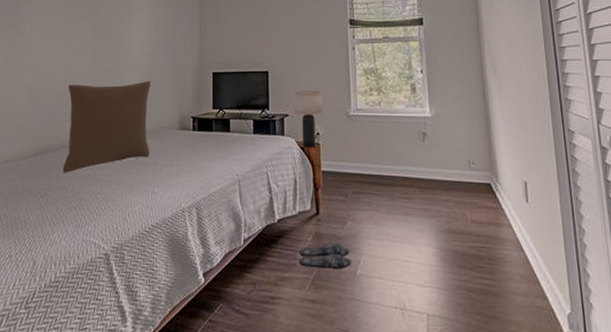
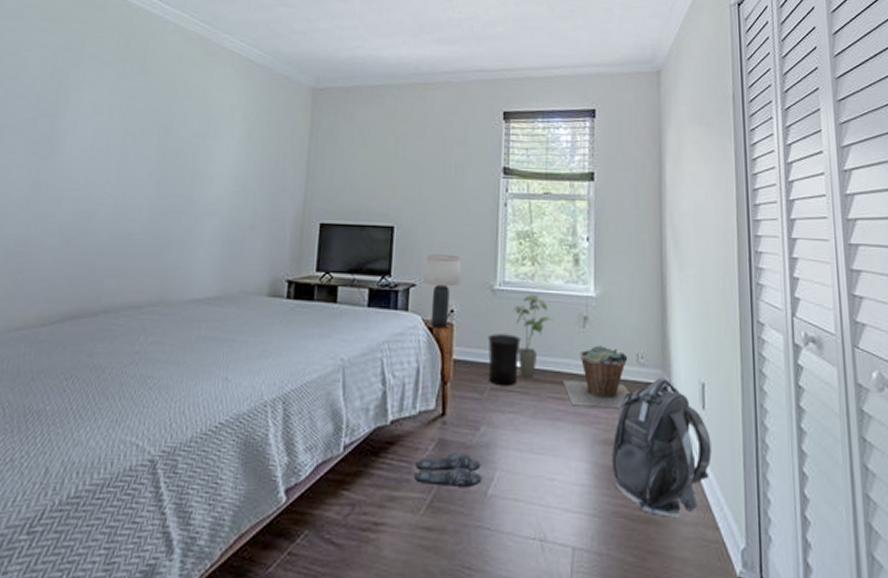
pillow: present [62,81,152,173] -> none [99,226,236,348]
waste bin: none [347,149,374,189] -> present [487,334,521,385]
house plant: none [365,117,398,182] -> present [512,293,553,377]
laundry basket: none [409,155,465,205] -> present [562,345,630,409]
backpack: none [453,178,537,291] -> present [611,377,712,519]

